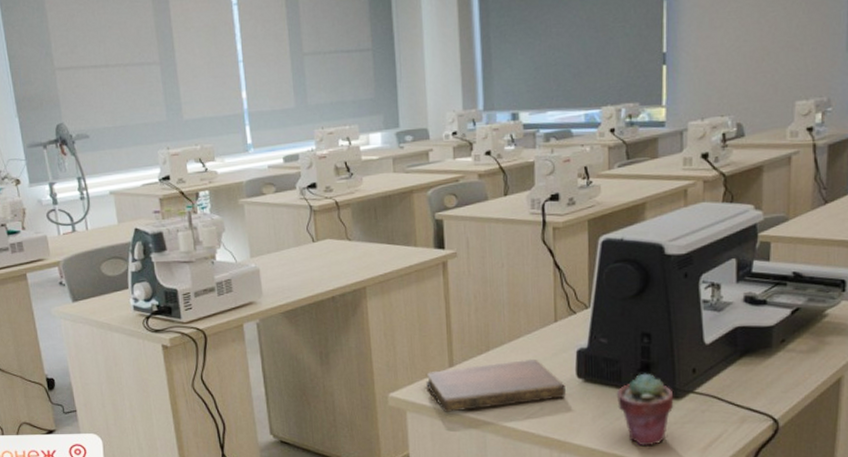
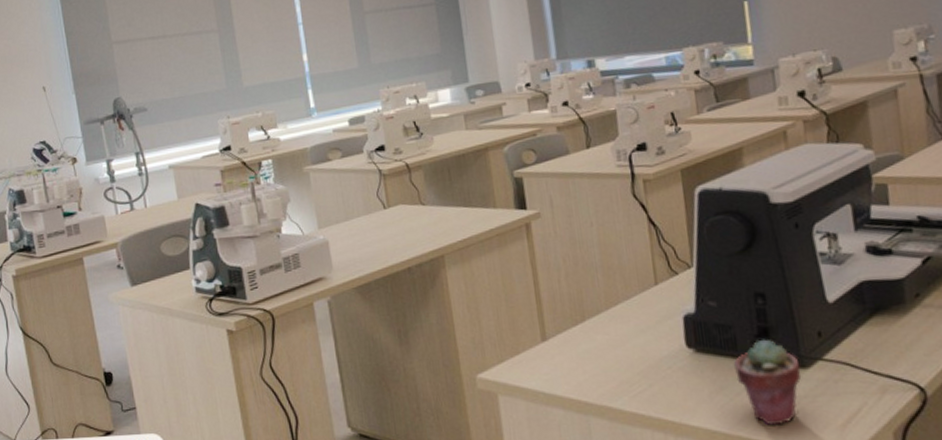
notebook: present [426,358,566,412] -> none [516,327,676,394]

